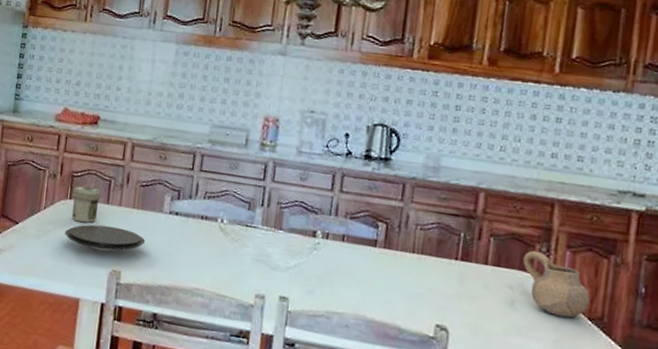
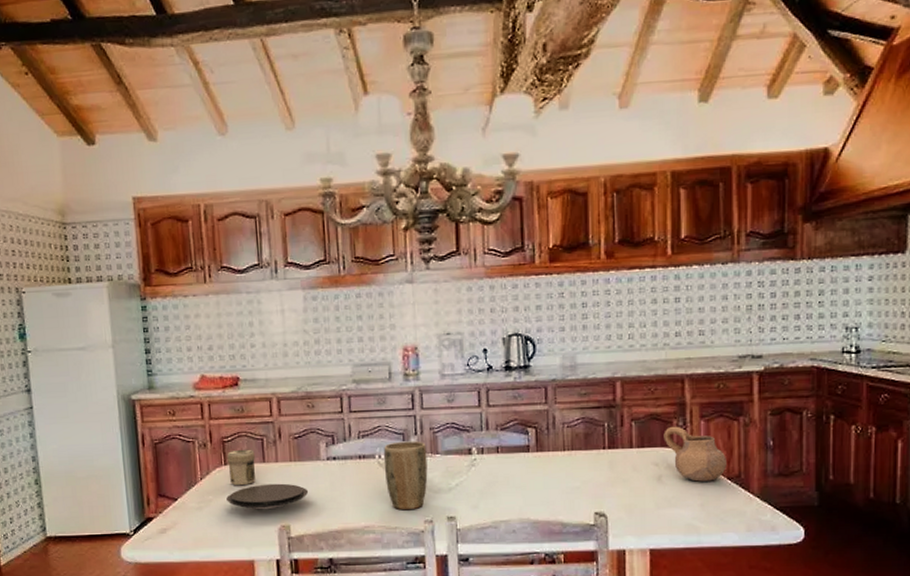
plant pot: none [223,209,271,282] -> present [384,441,428,511]

